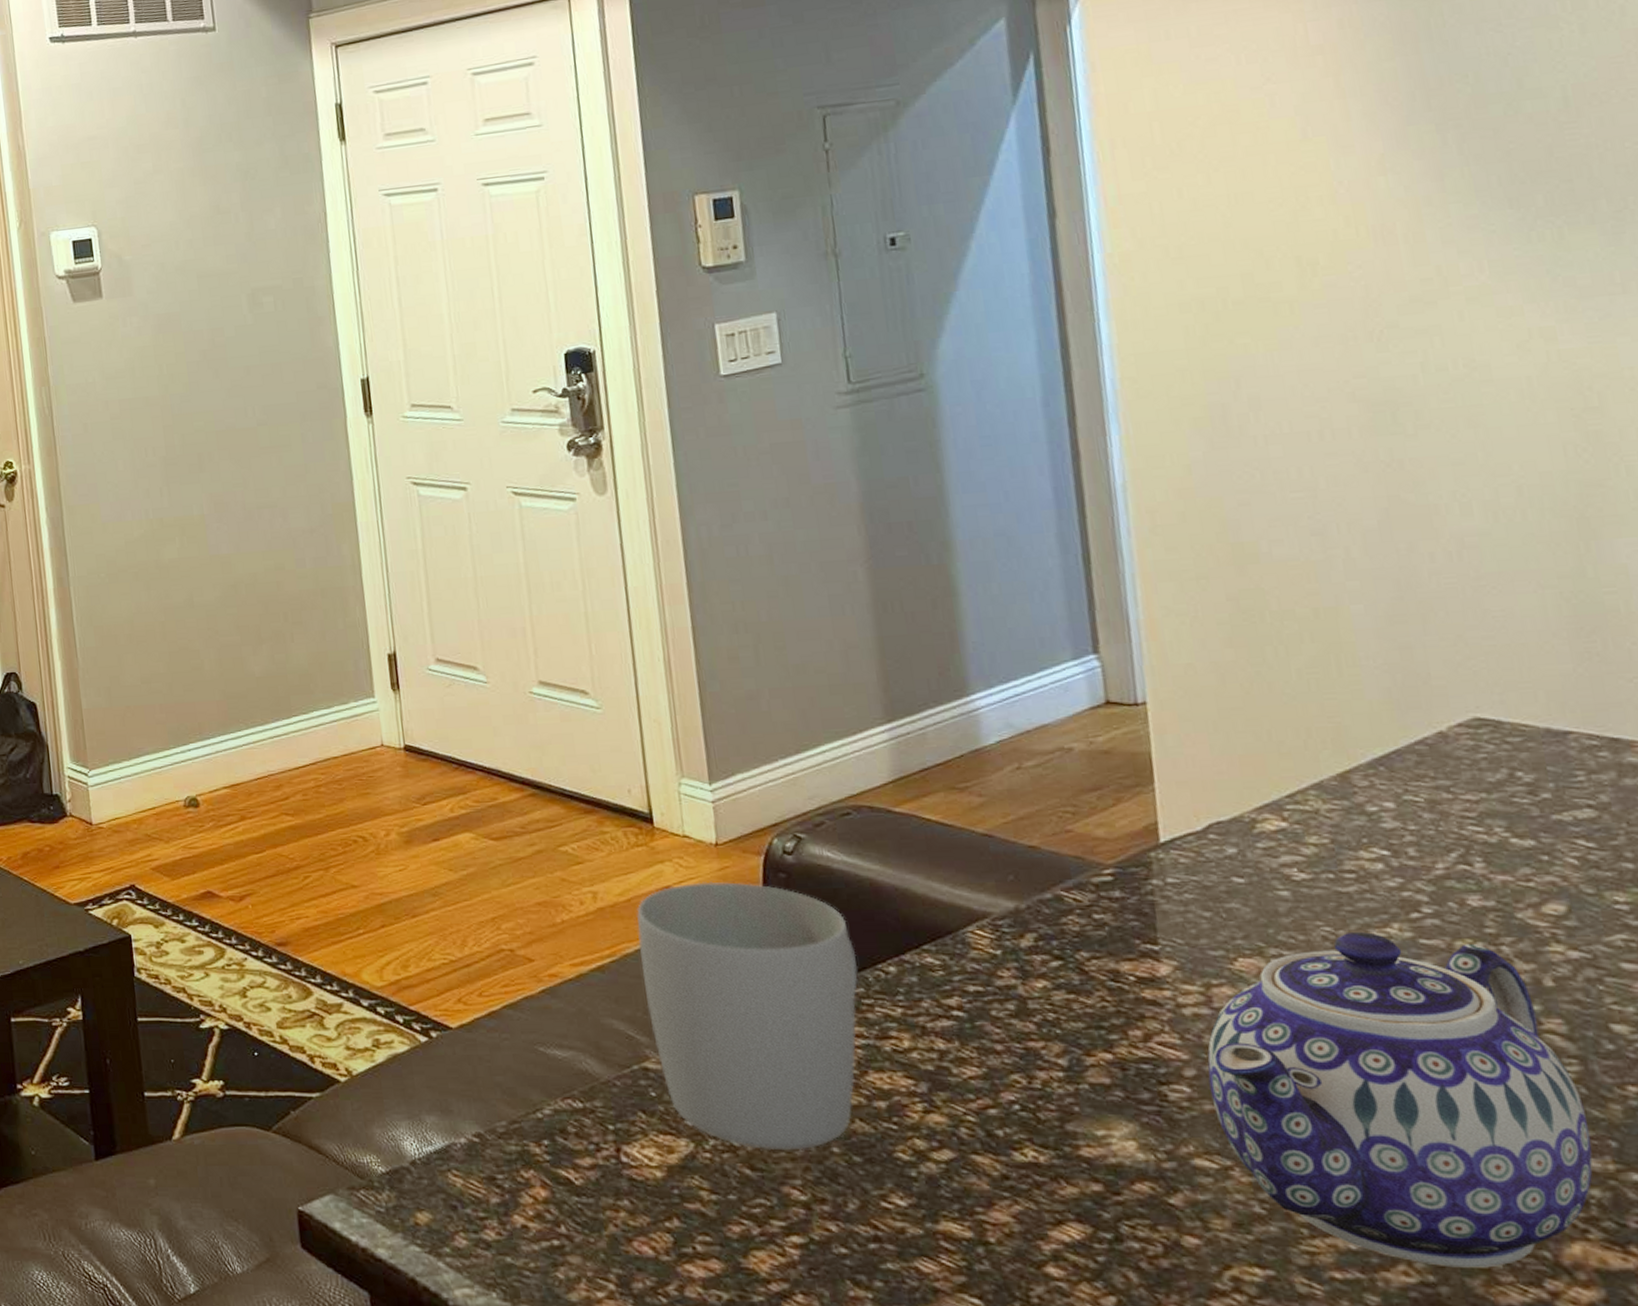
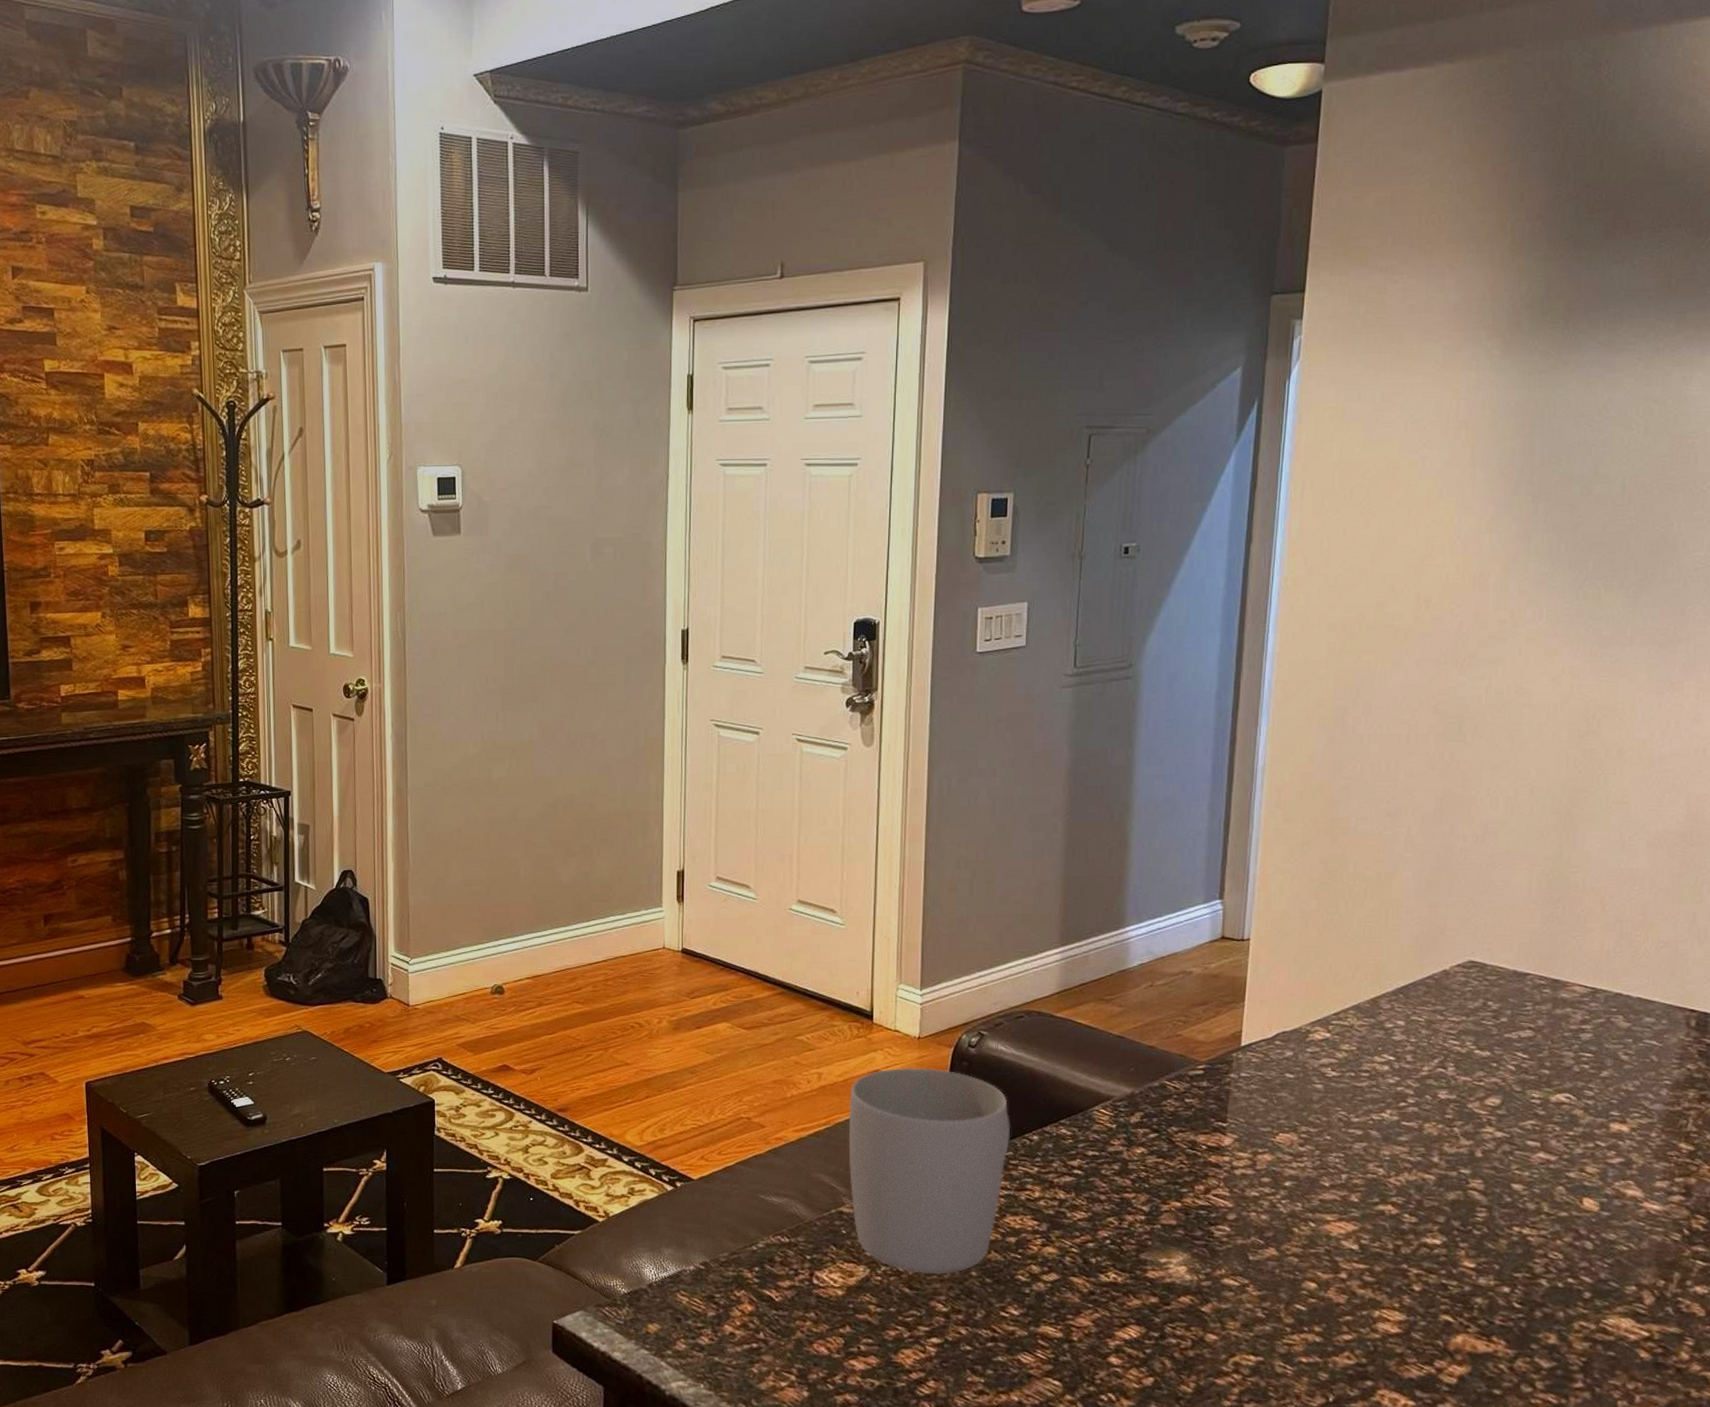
teapot: present [1207,931,1593,1268] -> none [1243,1115,1484,1353]

